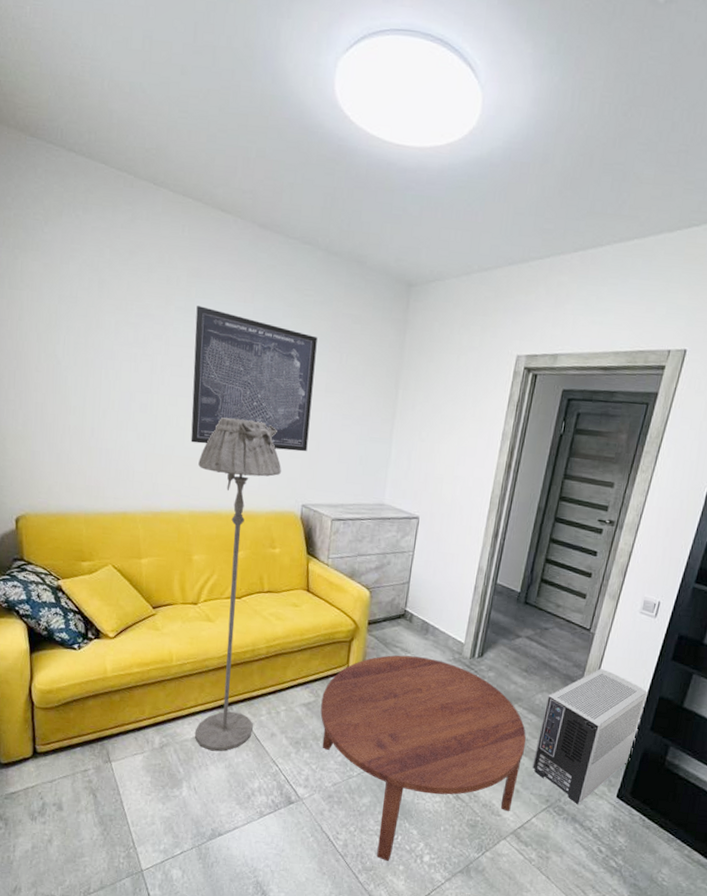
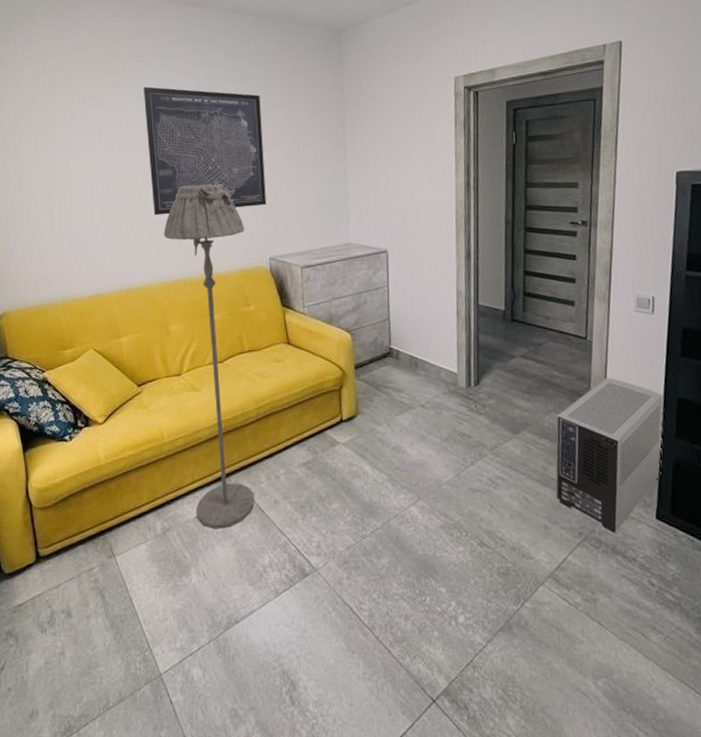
coffee table: present [320,655,527,862] -> none [320,394,544,629]

